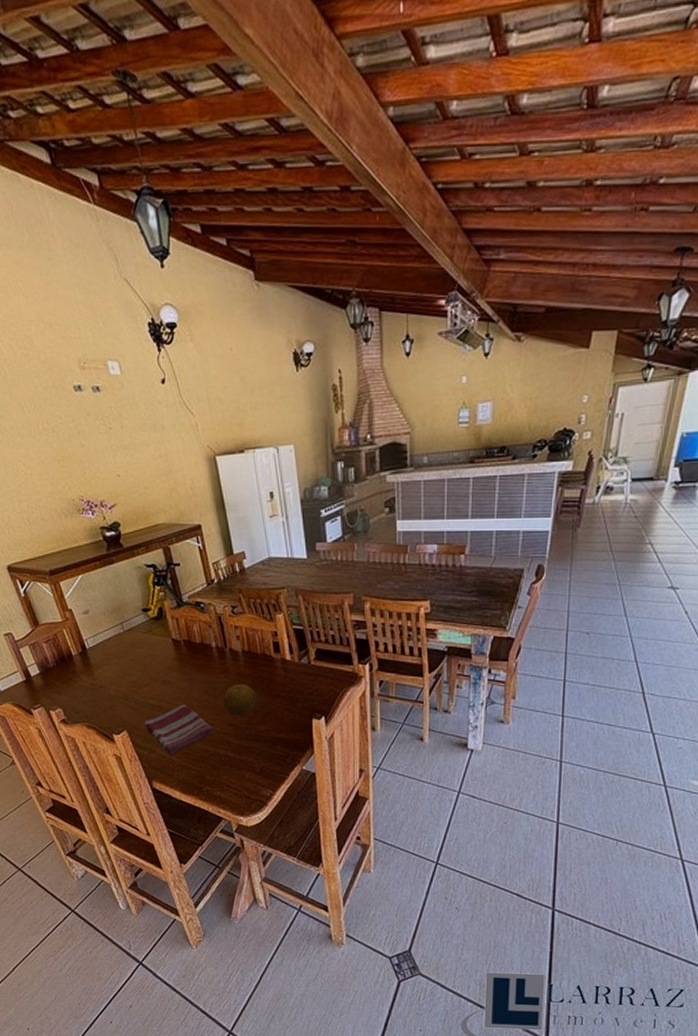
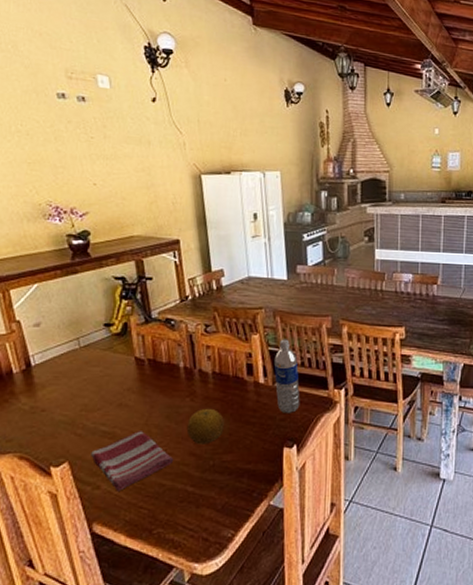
water bottle: none [298,617,326,687] -> present [273,339,300,413]

